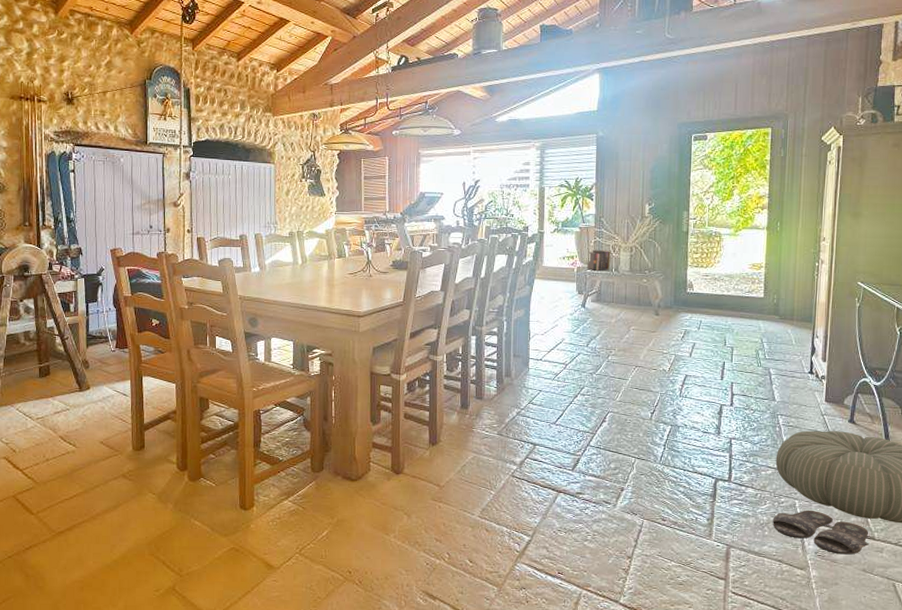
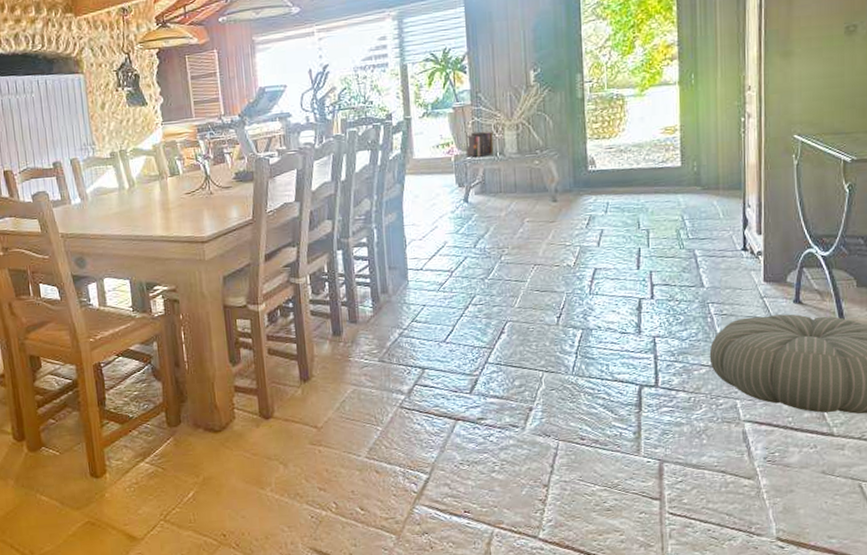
slippers: present [773,510,870,555] -> none [711,409,828,457]

